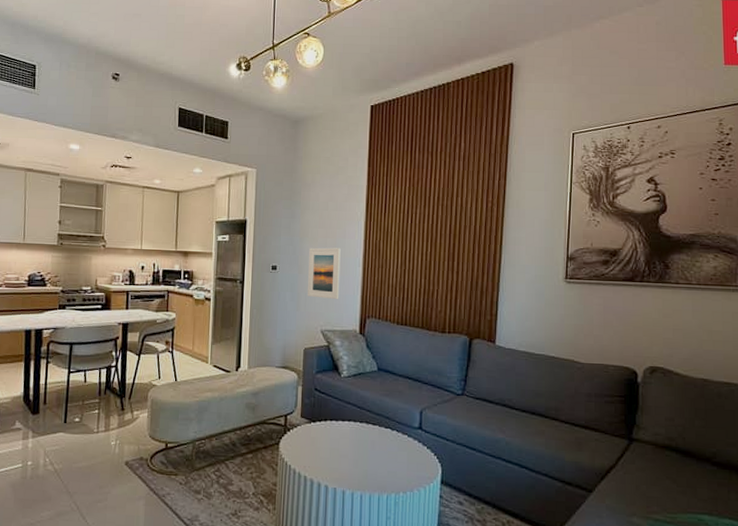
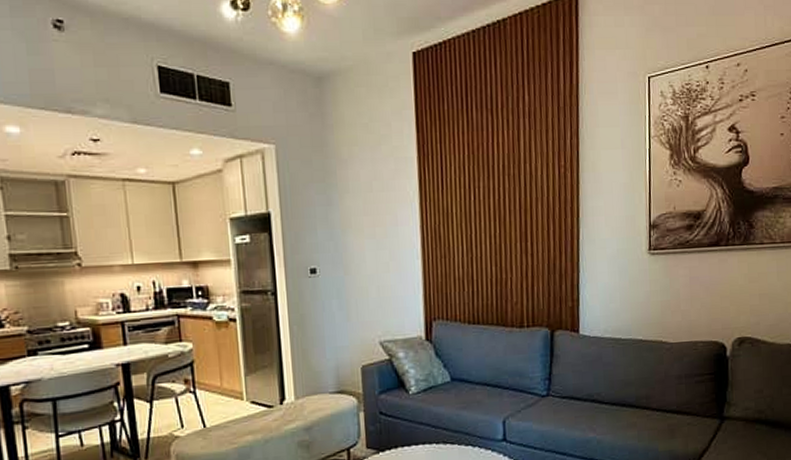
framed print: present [308,247,341,300] -> none [355,238,398,303]

